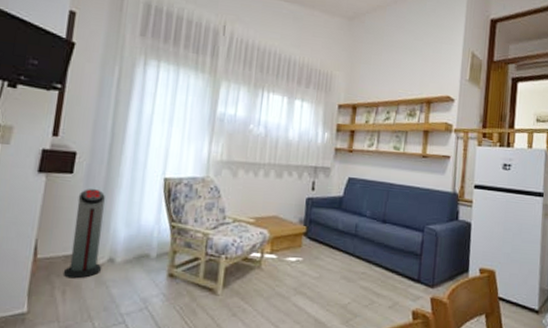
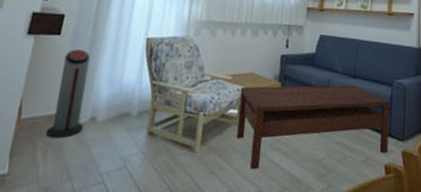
coffee table: none [260,229,420,313] -> present [237,85,390,170]

